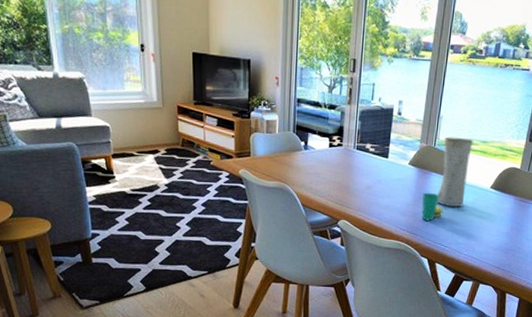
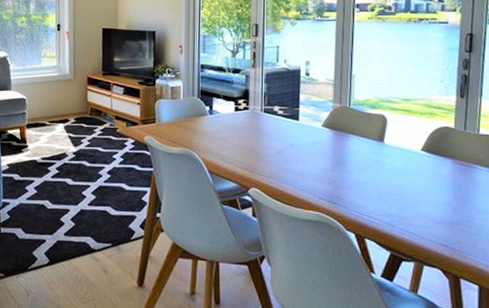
cup: present [421,192,444,221] -> none [340,156,368,189]
vase: present [437,136,474,207] -> none [358,96,394,173]

